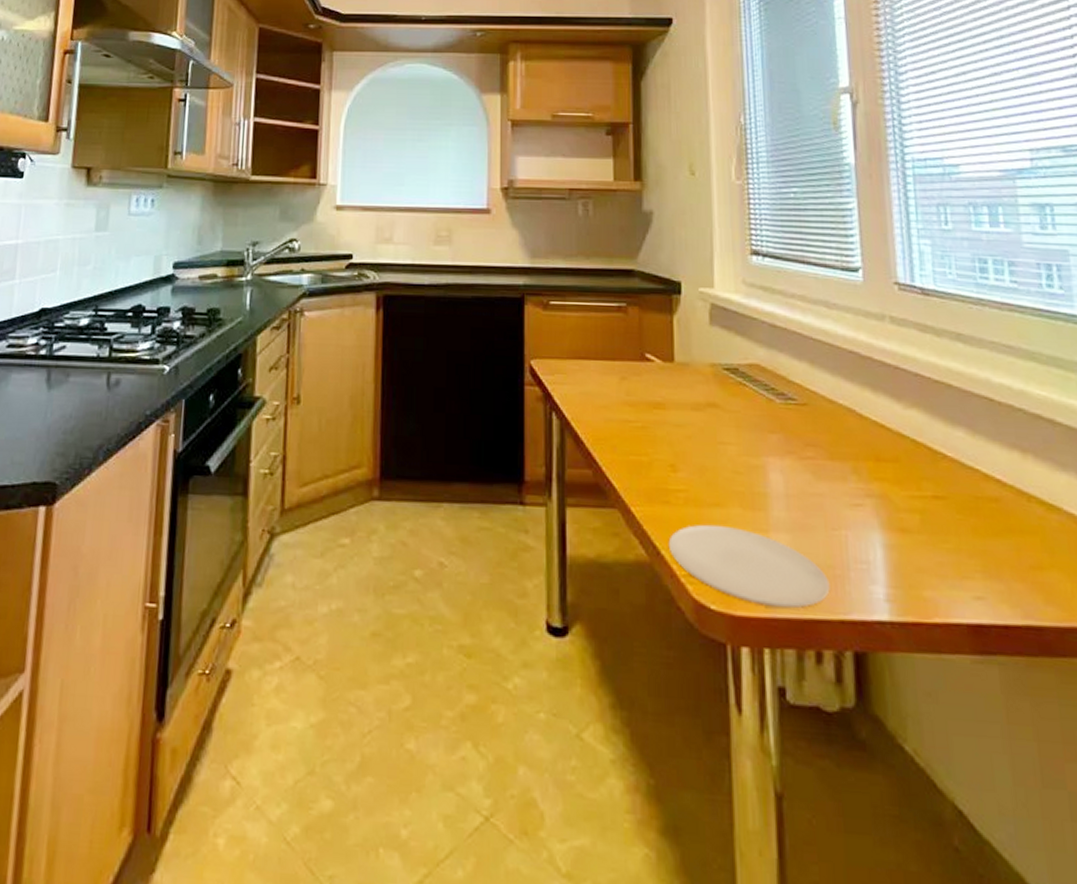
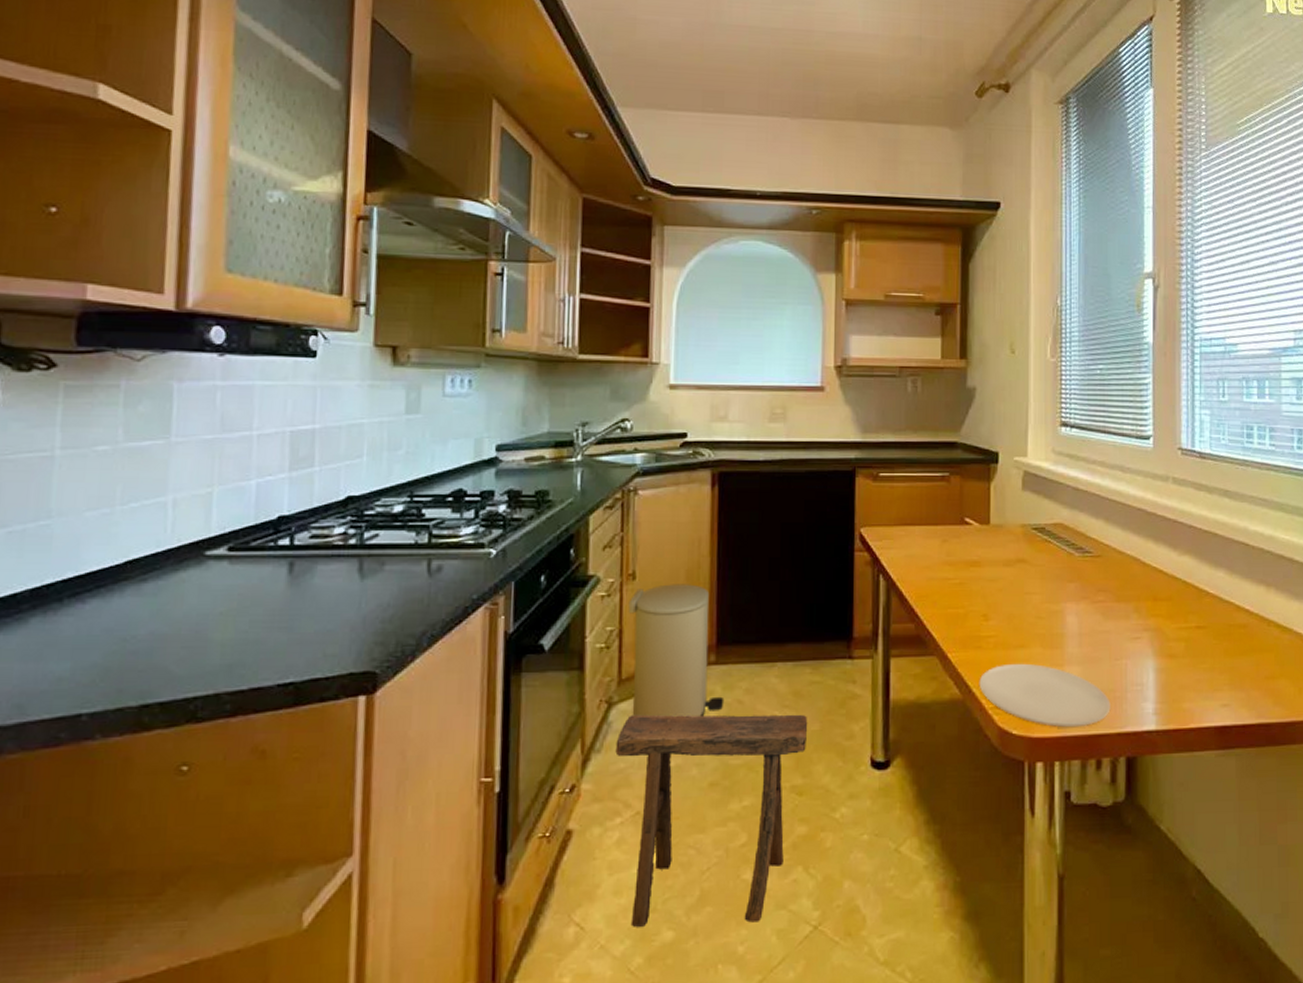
stool: none [276,548,477,803] -> present [615,714,808,927]
pedal bin: none [292,410,388,558] -> present [628,584,725,718]

